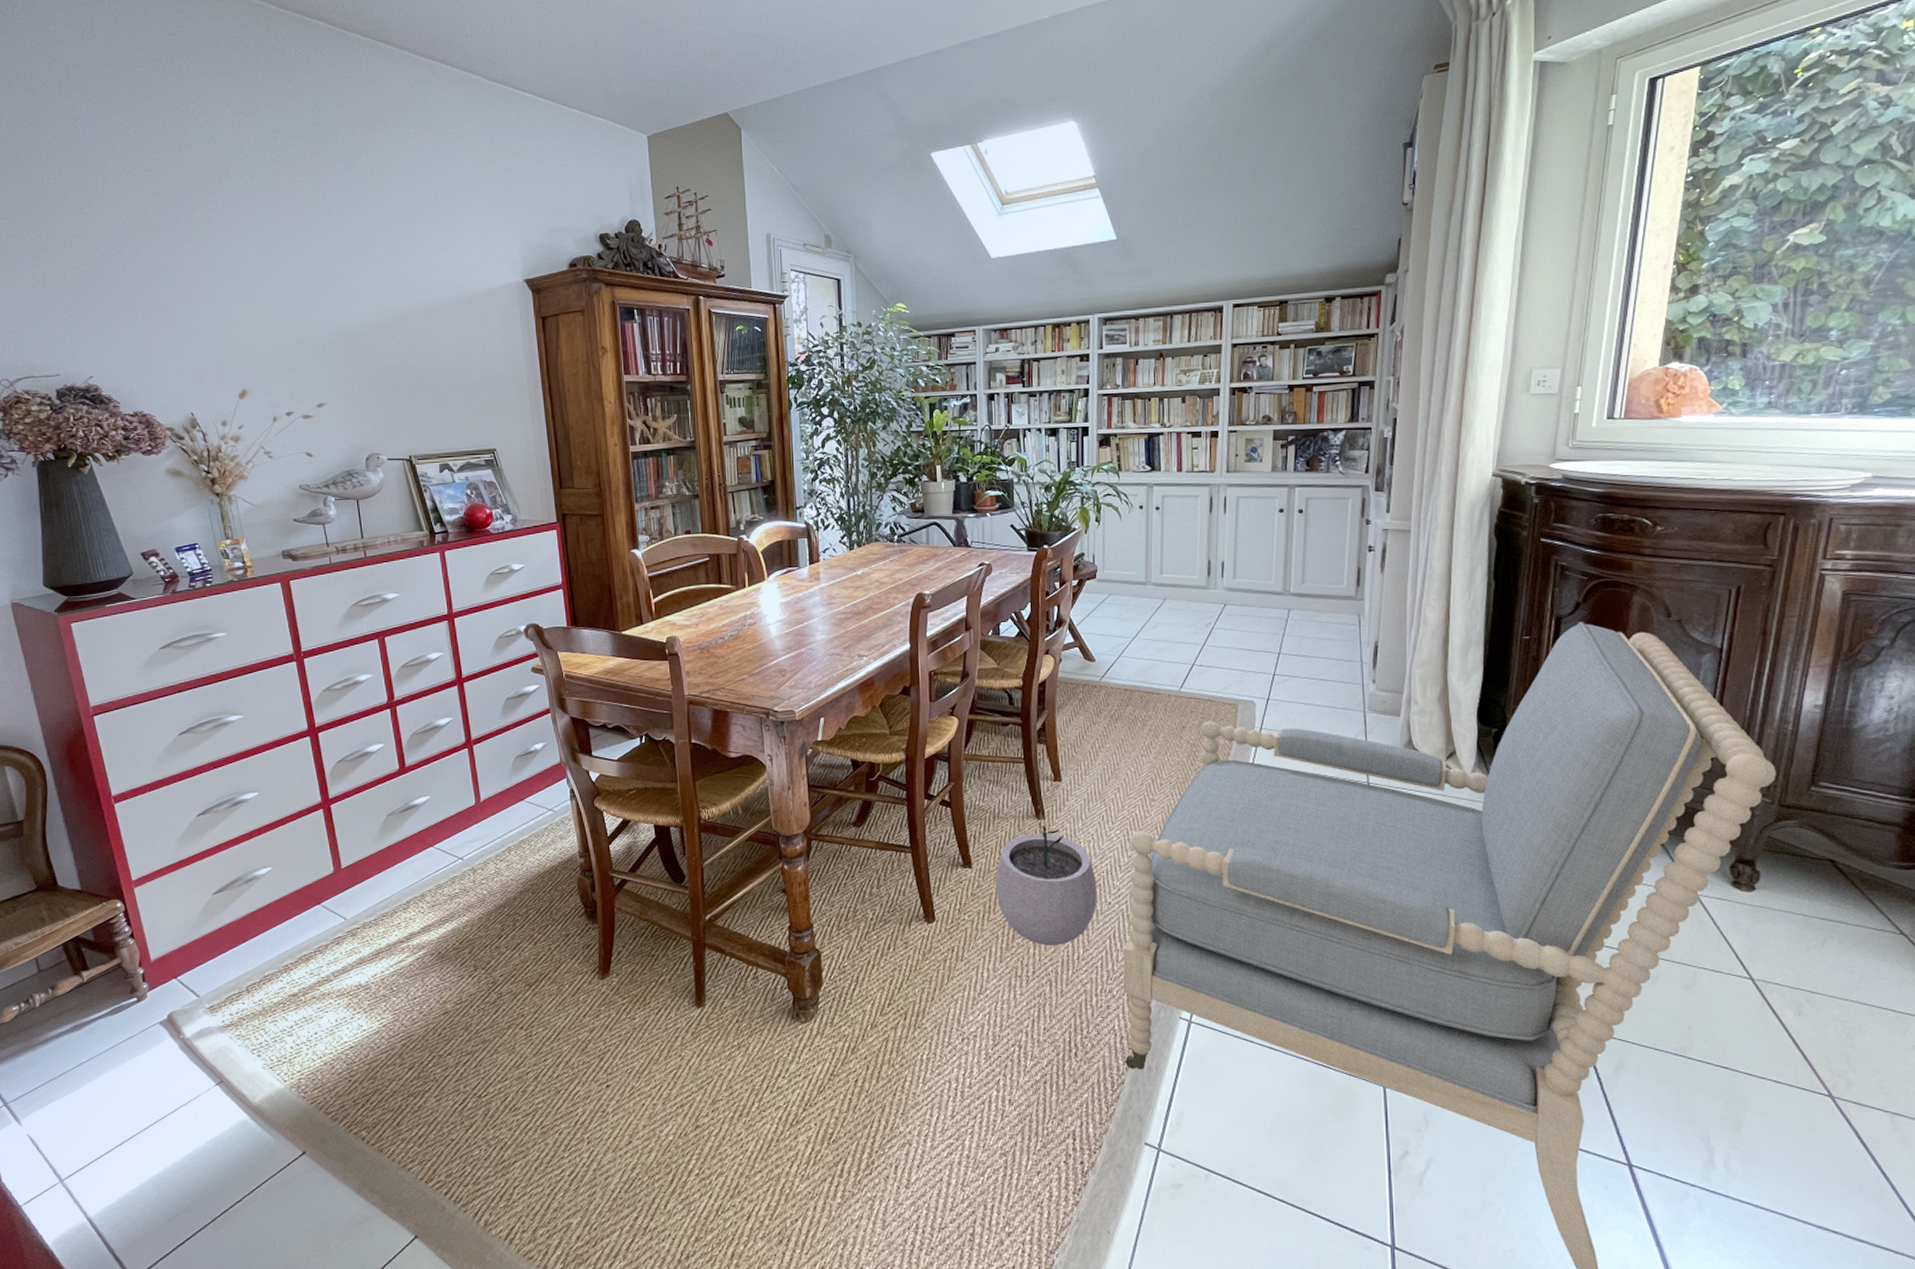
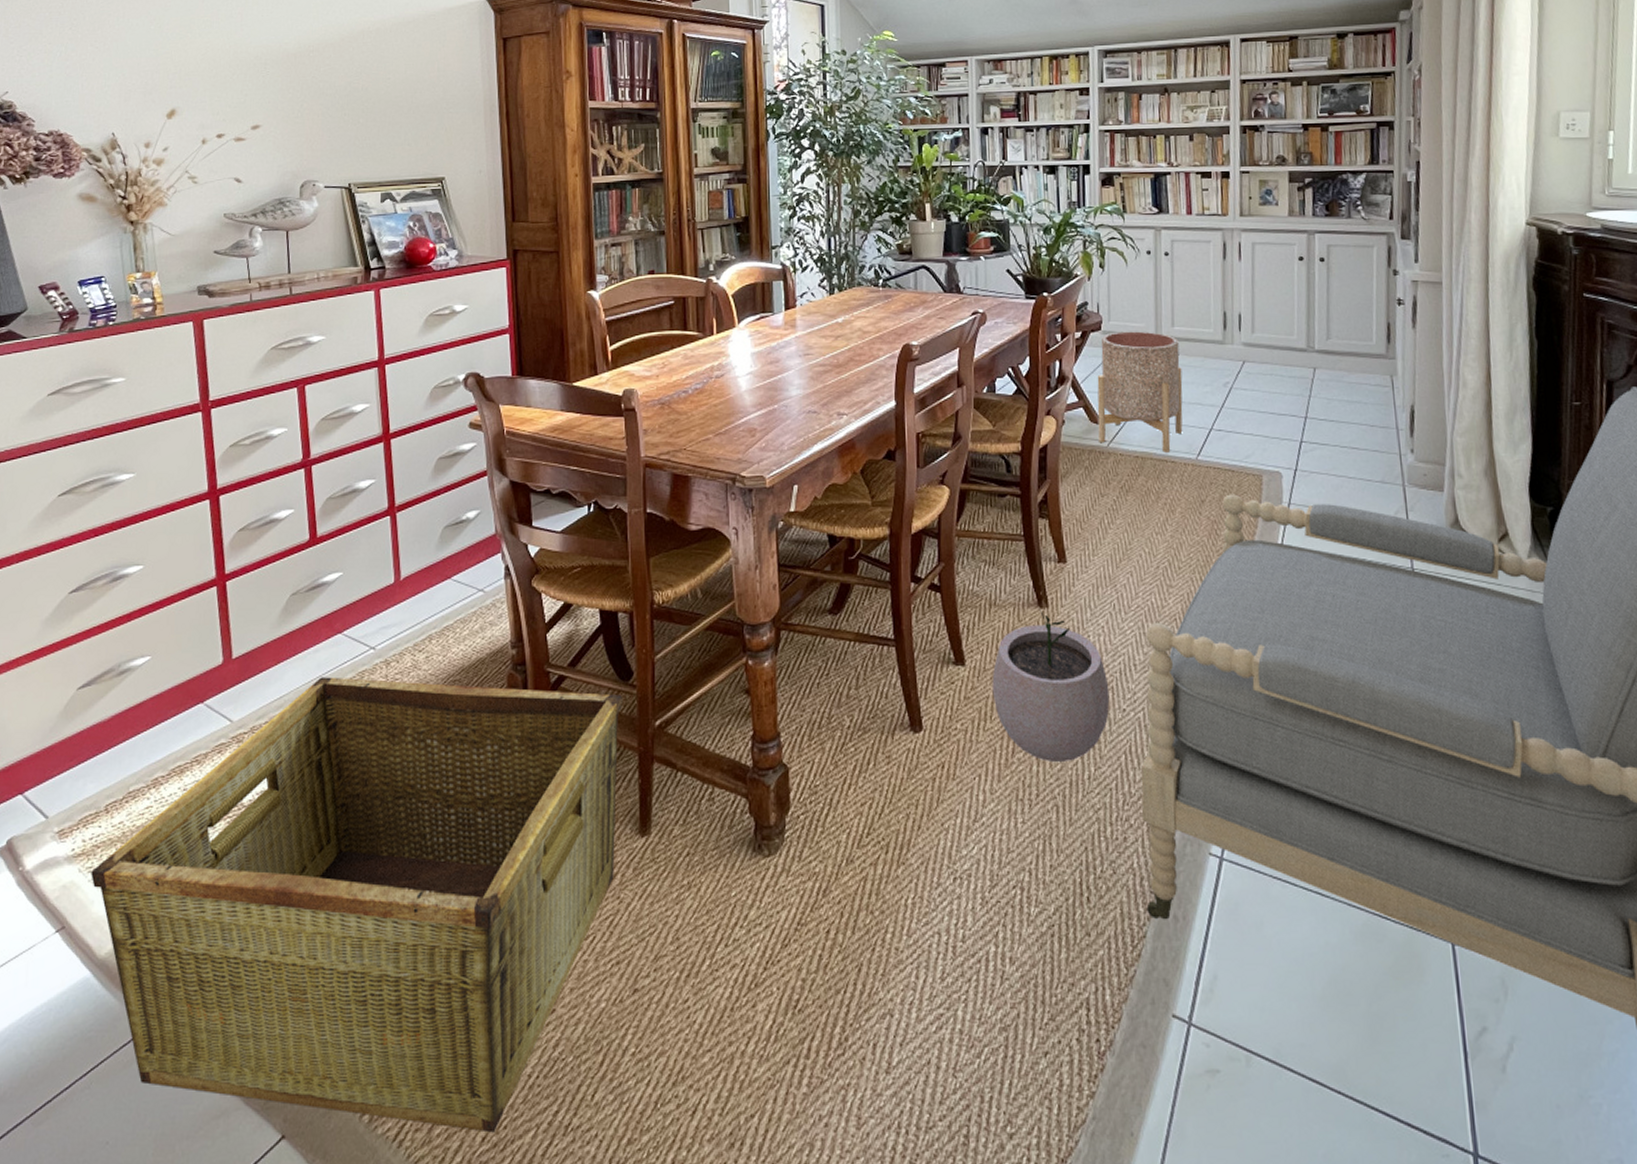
hamper: none [240,882,677,1233] -> present [91,677,622,1133]
planter: none [1091,578,1169,686] -> present [1097,331,1183,453]

